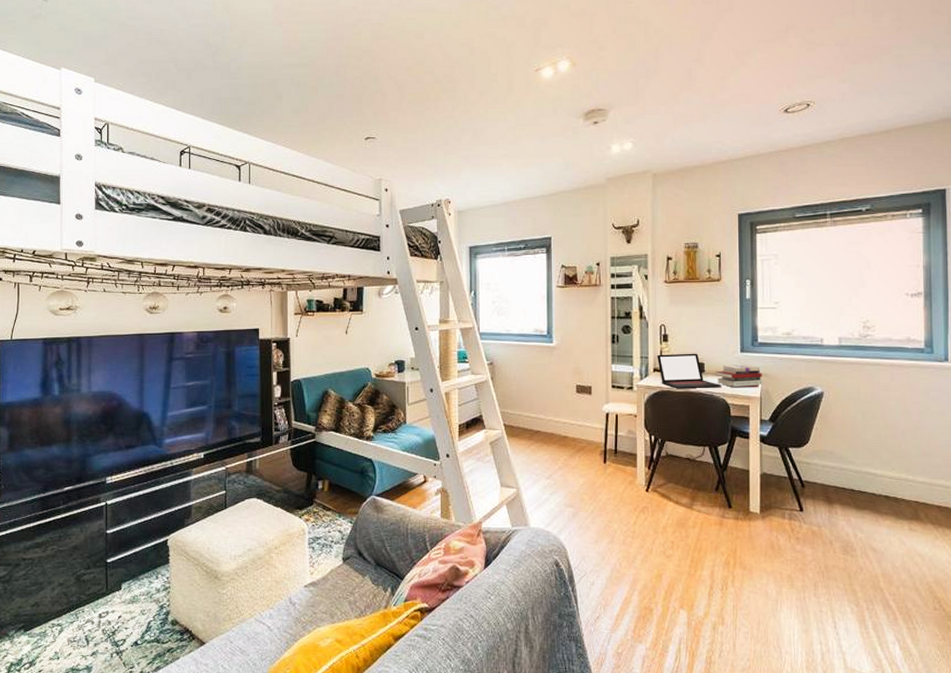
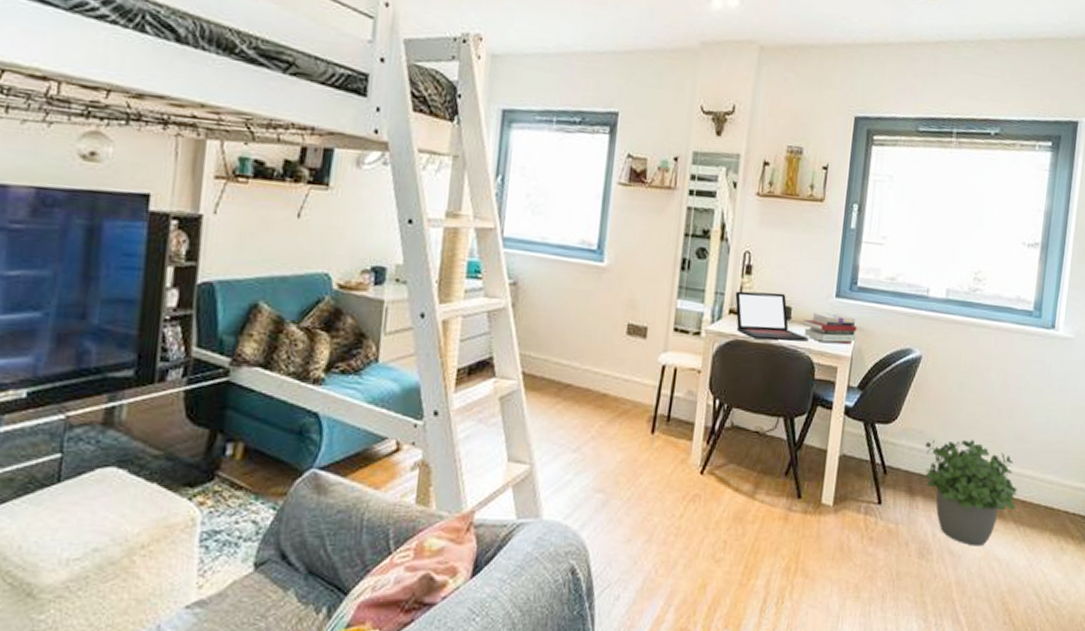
potted plant: none [837,457,931,545] -> present [924,439,1017,547]

